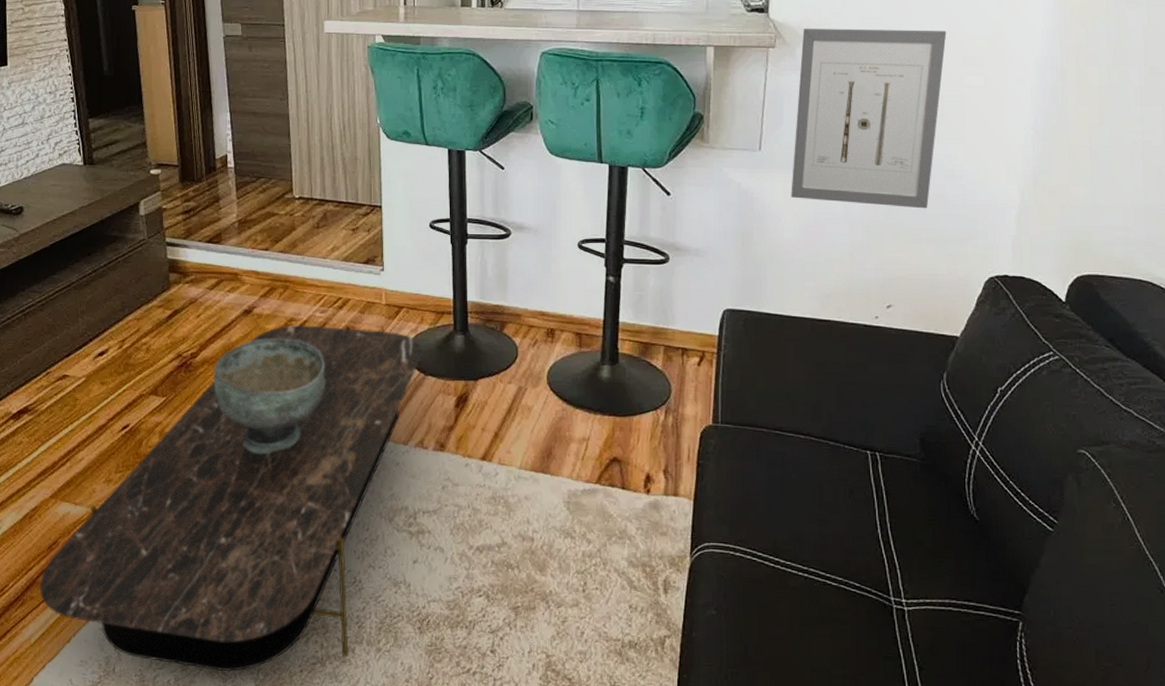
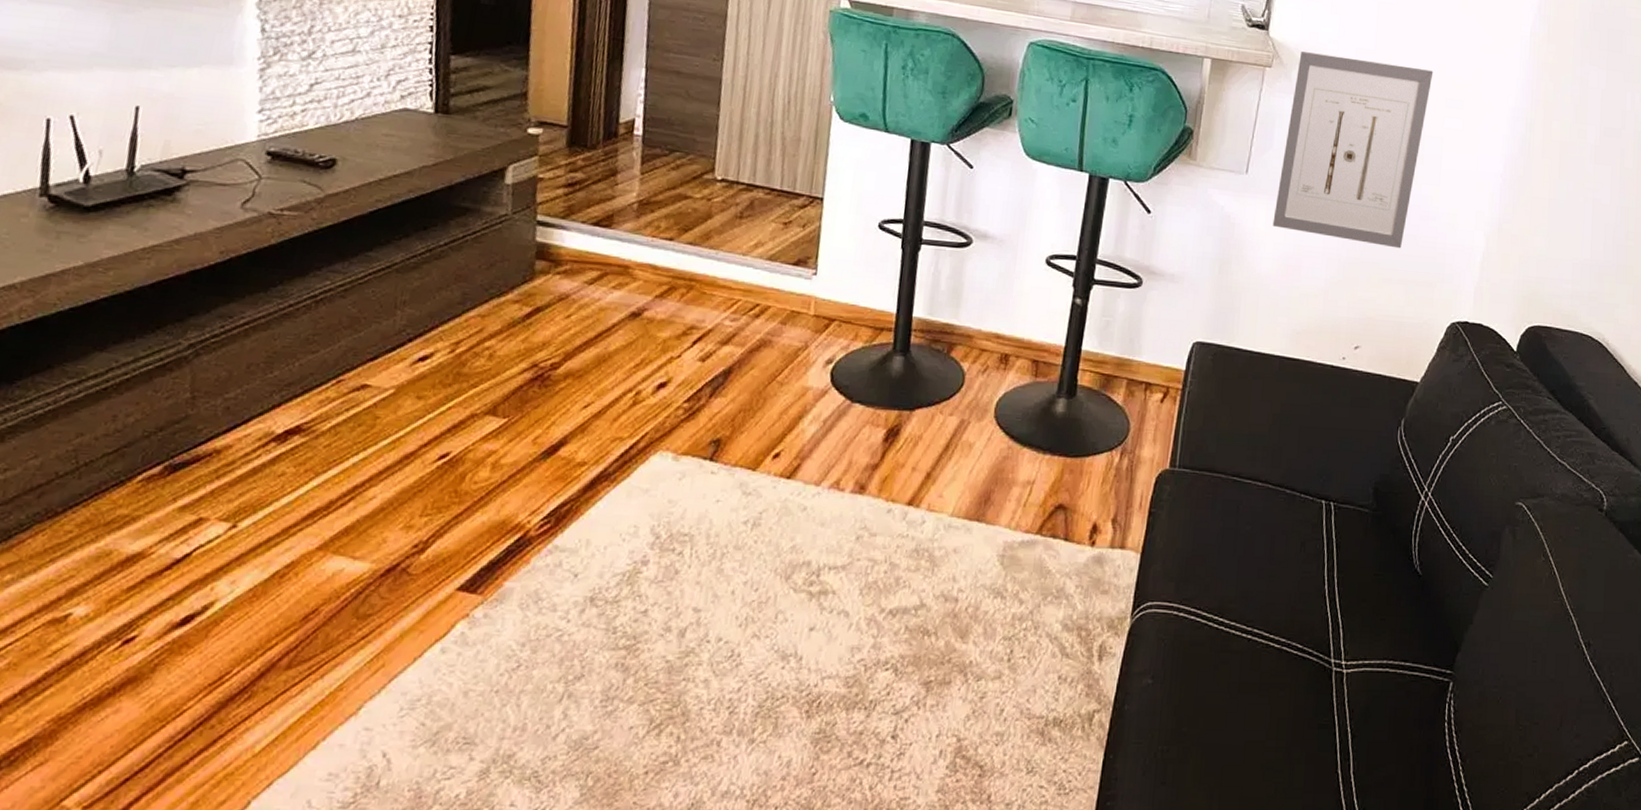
coffee table: present [40,325,422,672] -> none [279,334,853,779]
decorative bowl: present [213,338,326,455] -> none [576,348,729,495]

